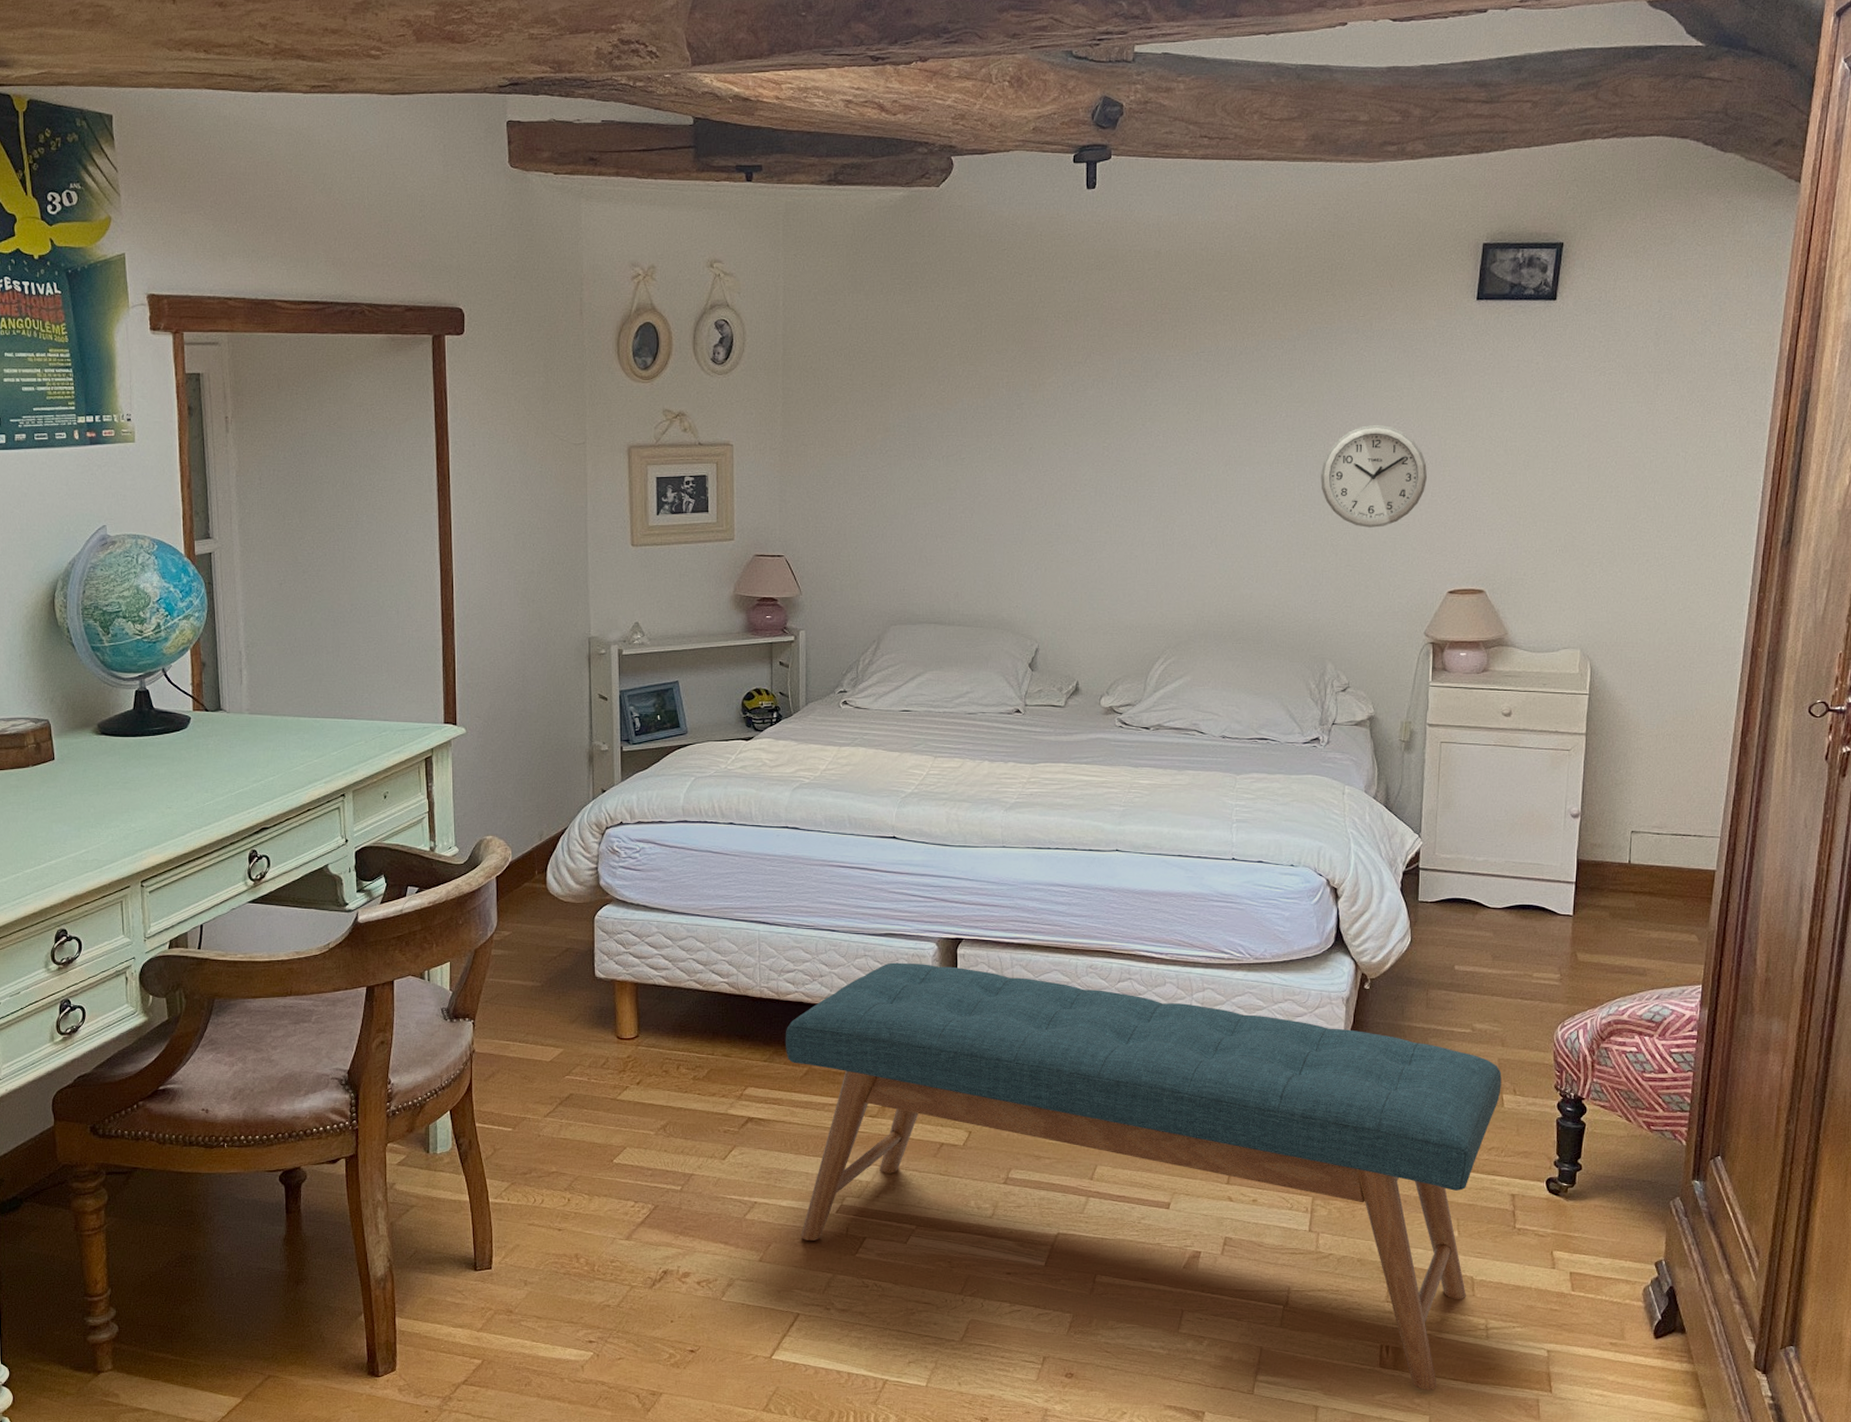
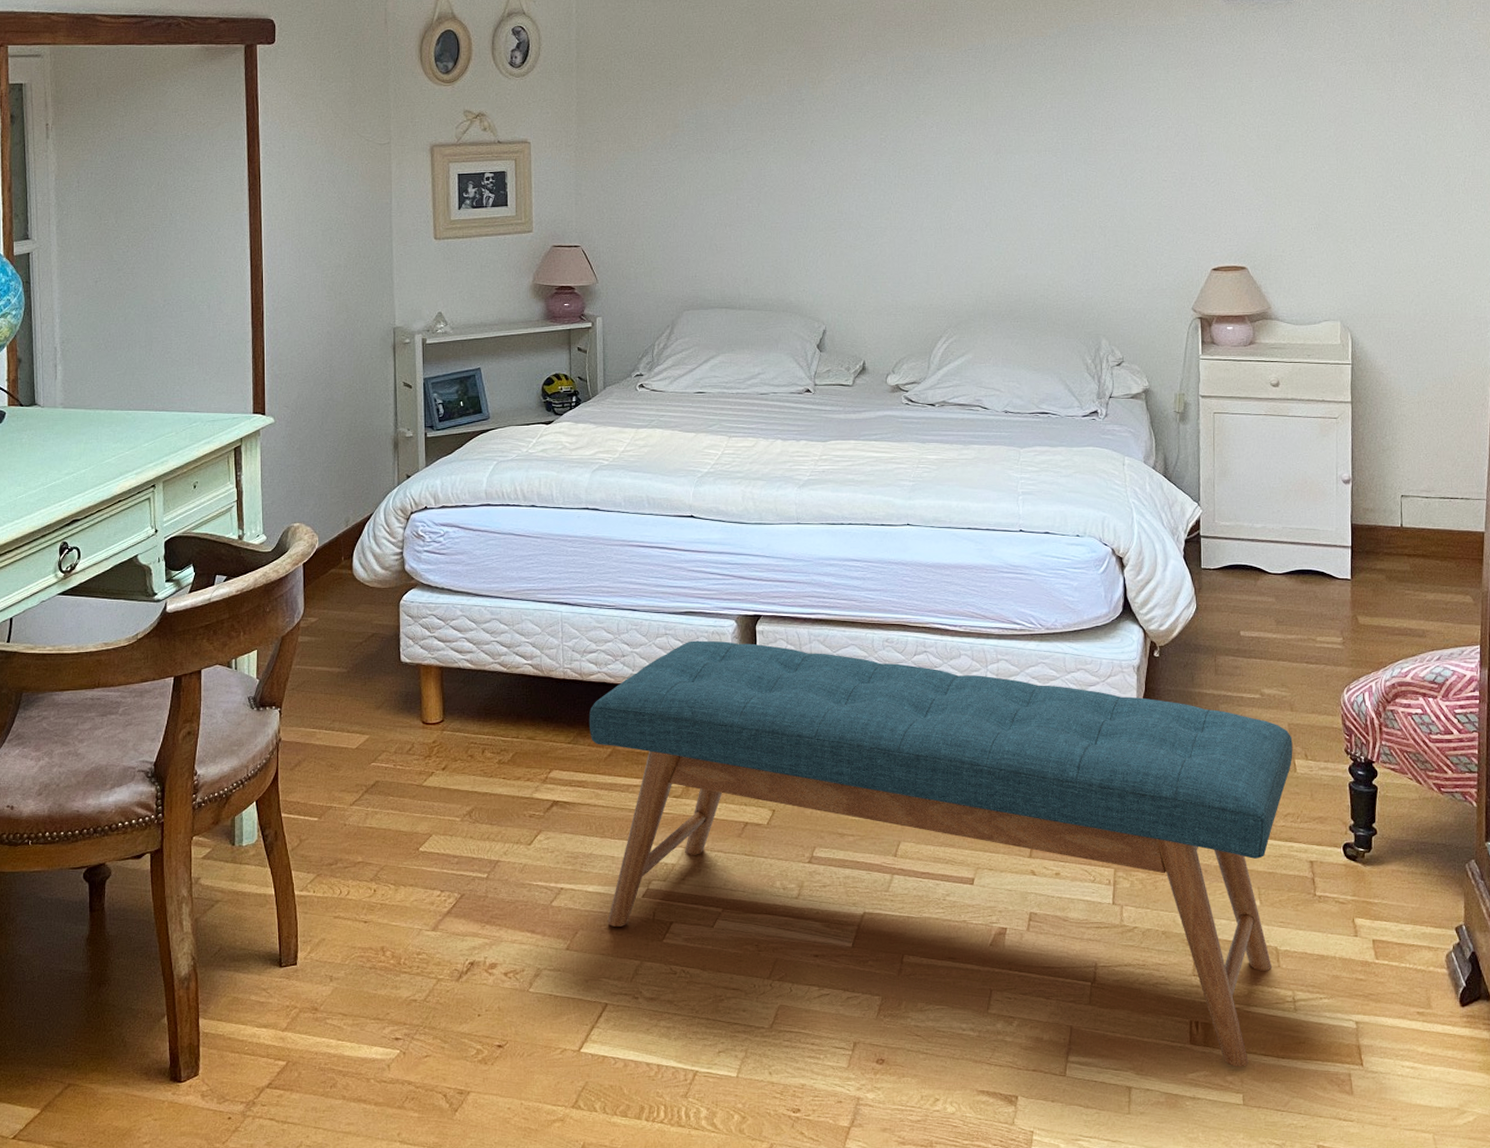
wall clock: present [1321,424,1427,528] -> none [1086,113,1186,210]

